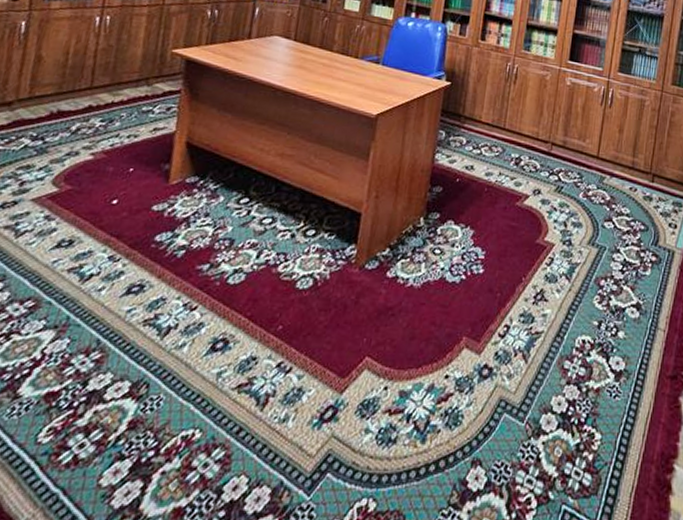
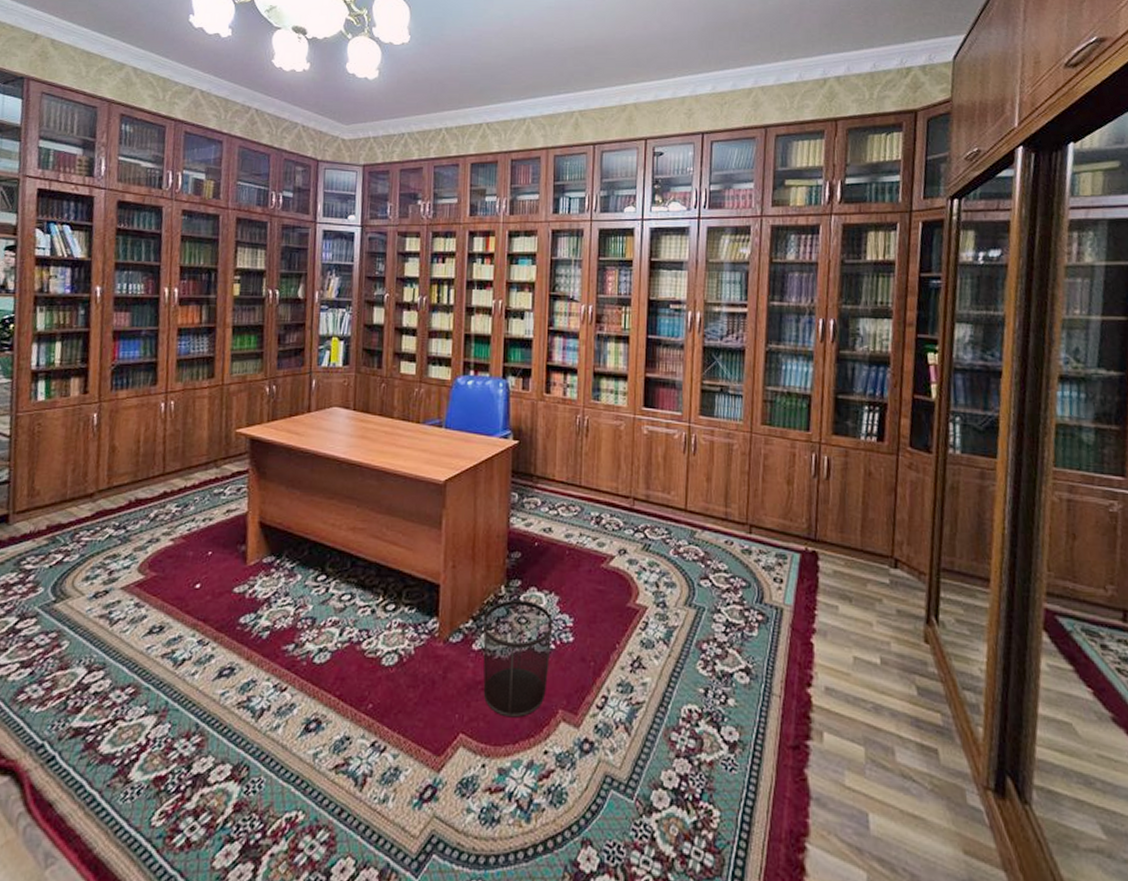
waste bin: none [392,231,467,343] -> present [482,599,553,718]

